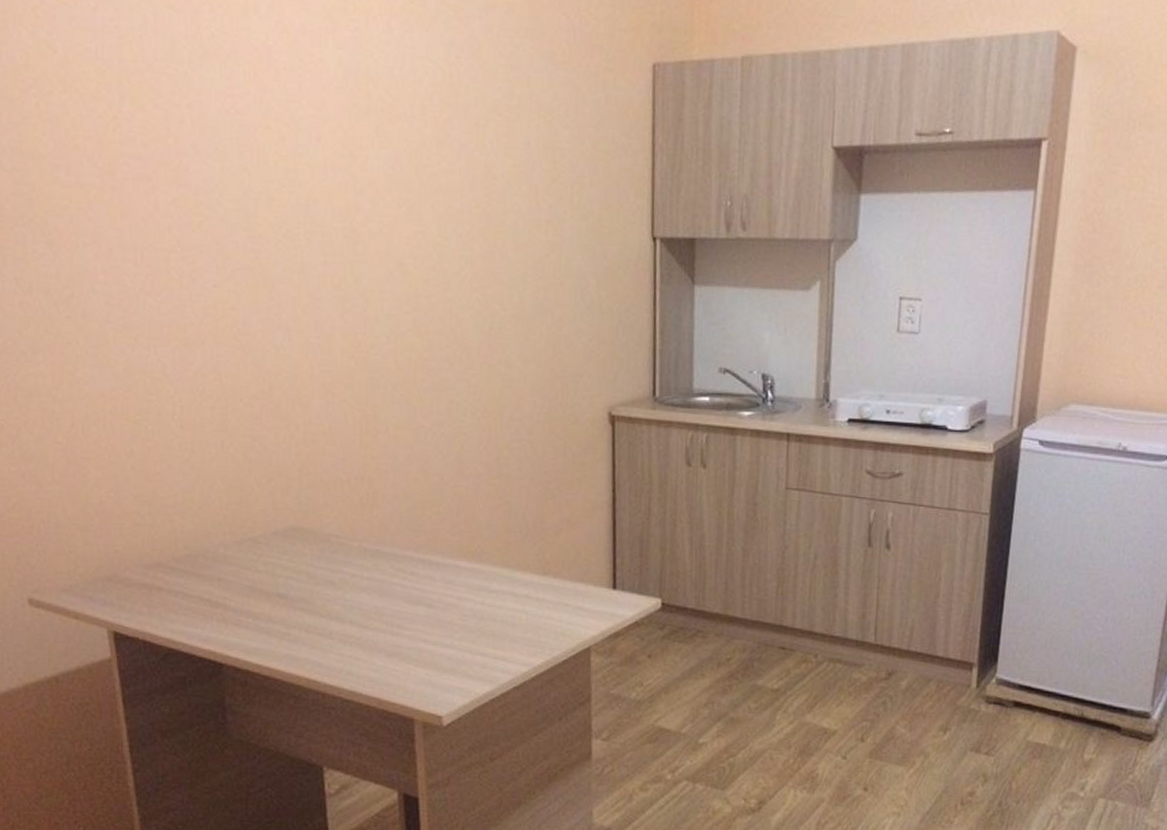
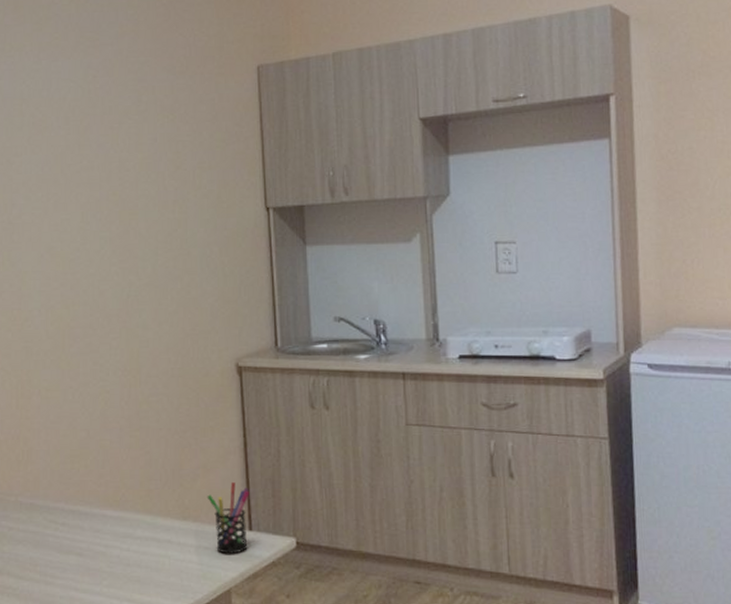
pen holder: none [569,537,616,612] -> present [207,481,250,554]

